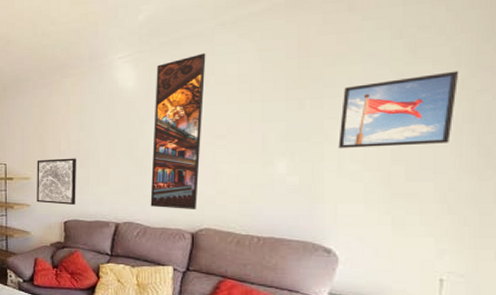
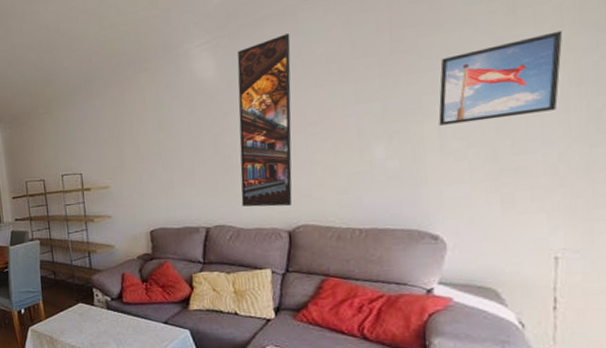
wall art: present [37,158,76,205] -> none [115,160,161,213]

